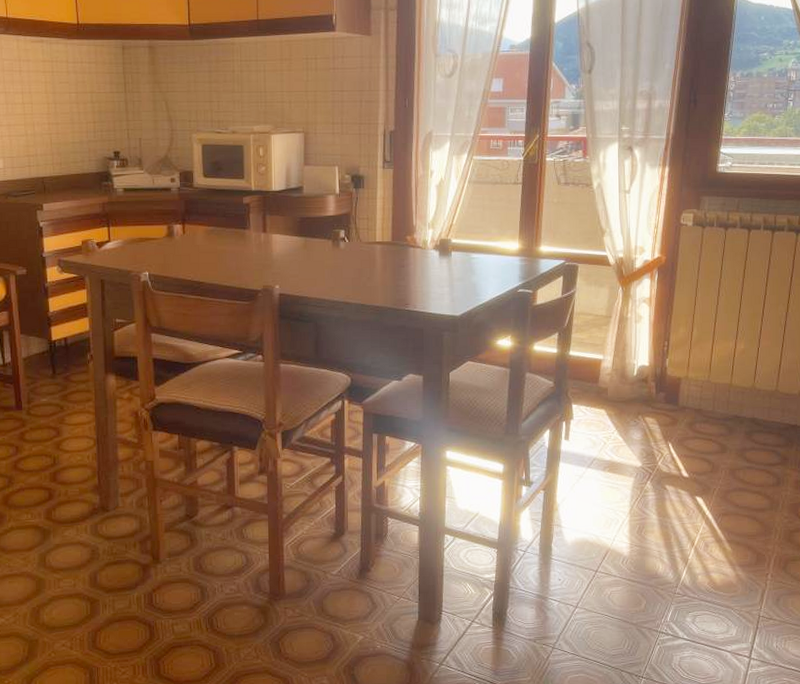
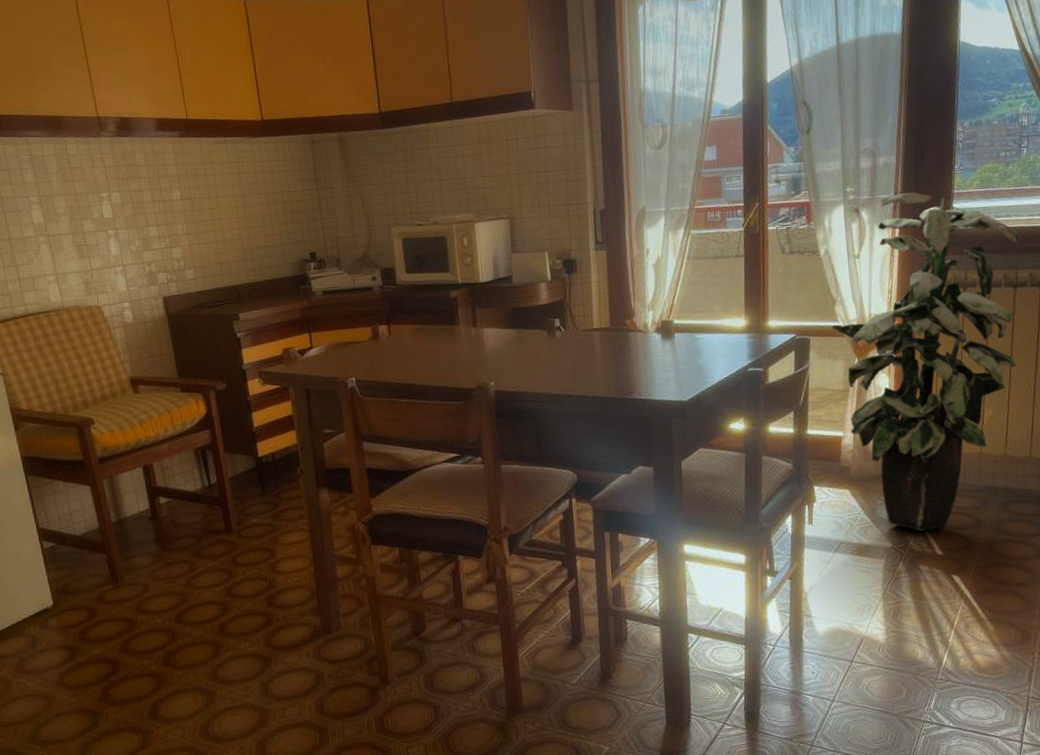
indoor plant: none [599,136,782,454] -> present [831,192,1021,532]

